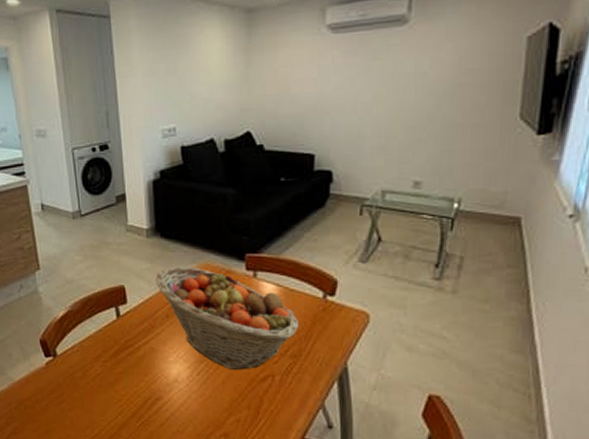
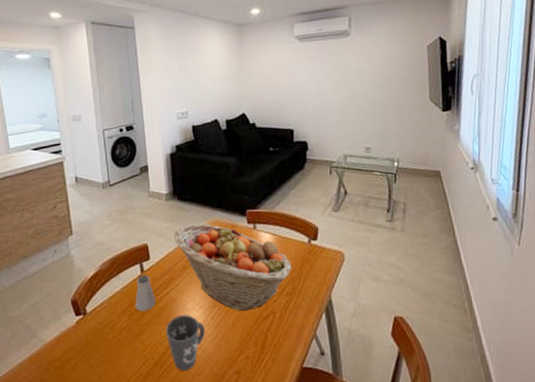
saltshaker: none [109,319,133,360] -> present [134,274,156,312]
mug: none [144,367,189,426] -> present [165,315,205,371]

